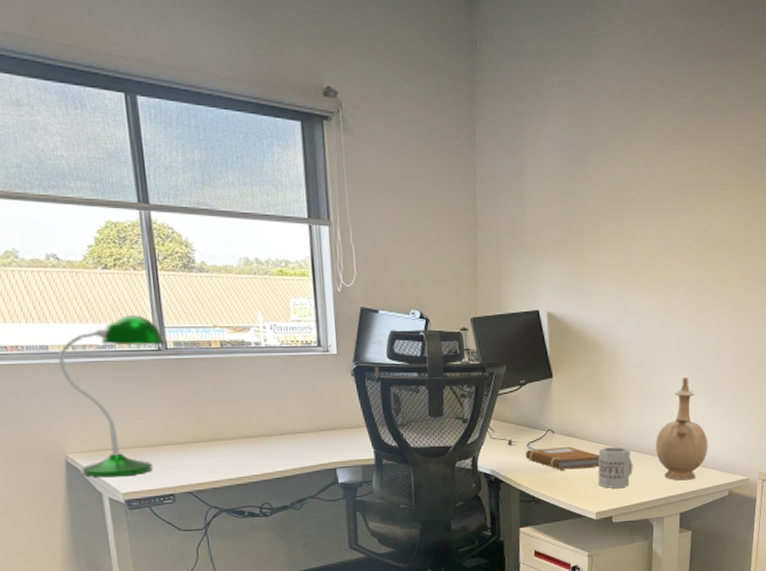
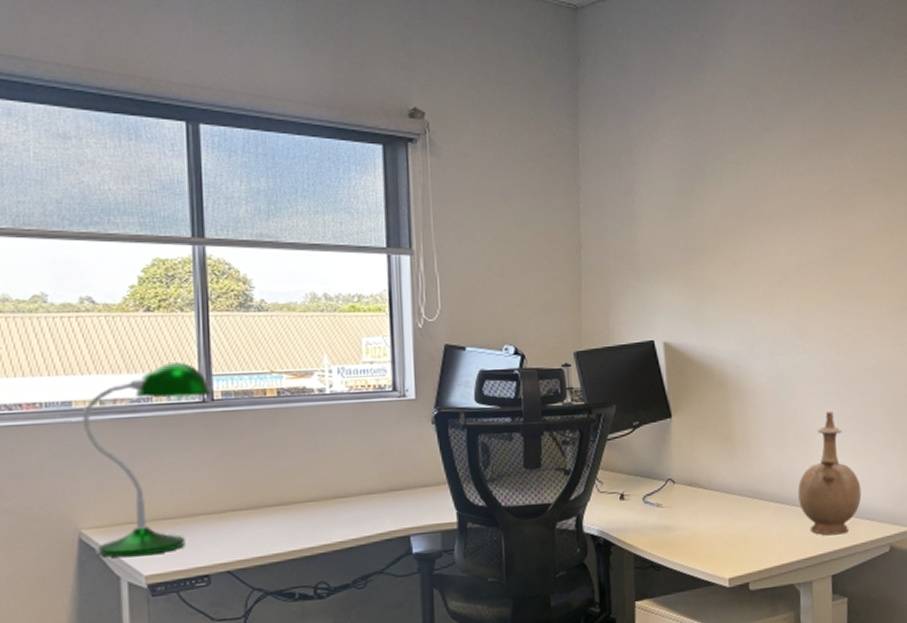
notebook: present [525,447,600,470] -> none [640,499,732,528]
mug: present [598,447,633,489] -> none [729,497,772,548]

